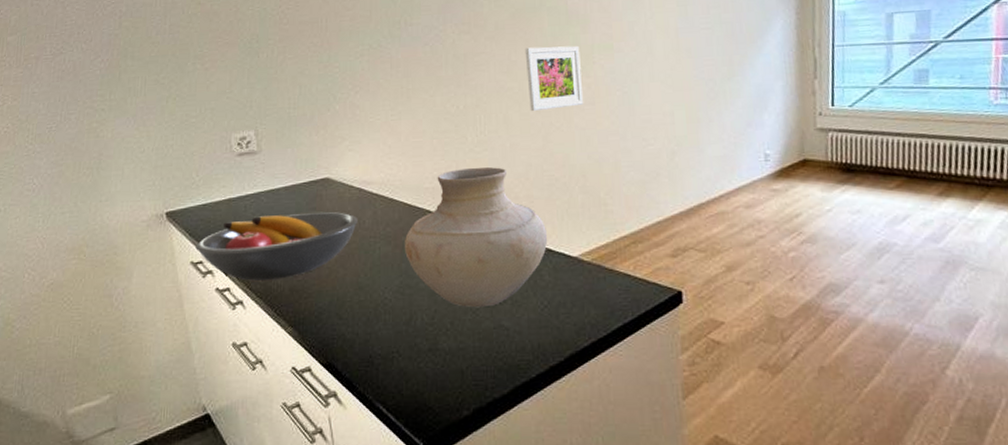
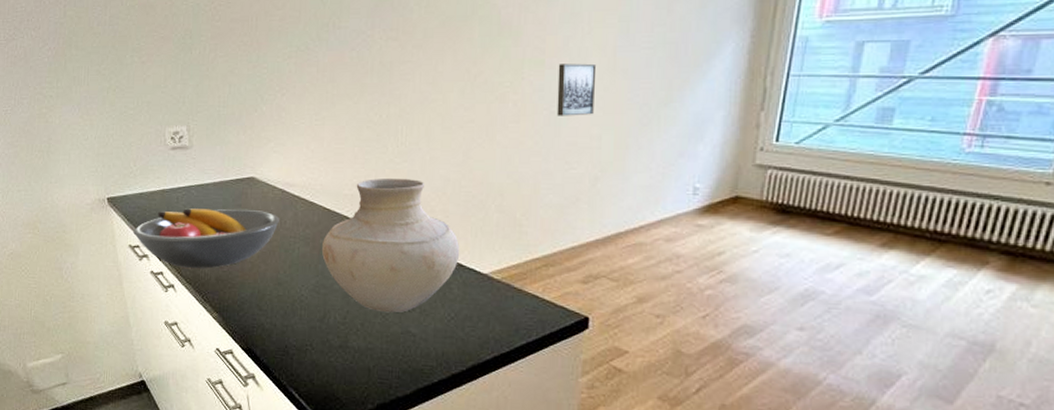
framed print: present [524,45,584,112] -> none [452,58,509,126]
wall art: none [626,45,664,96] -> present [556,63,597,116]

